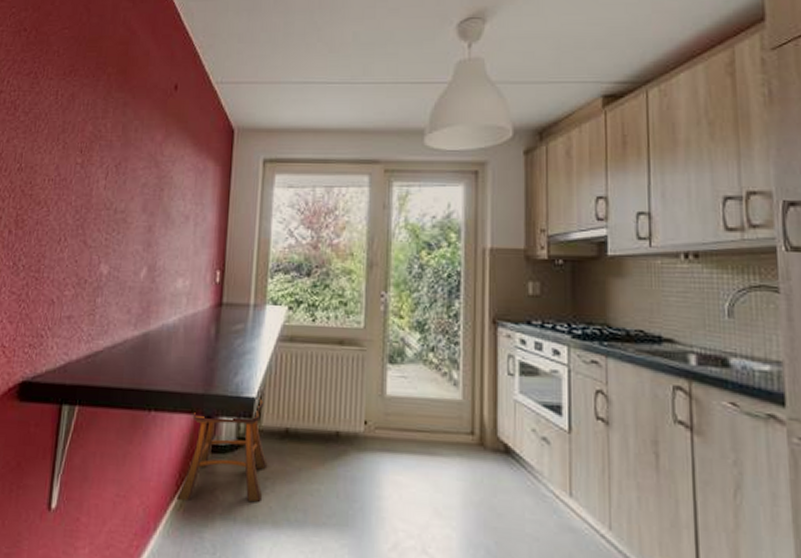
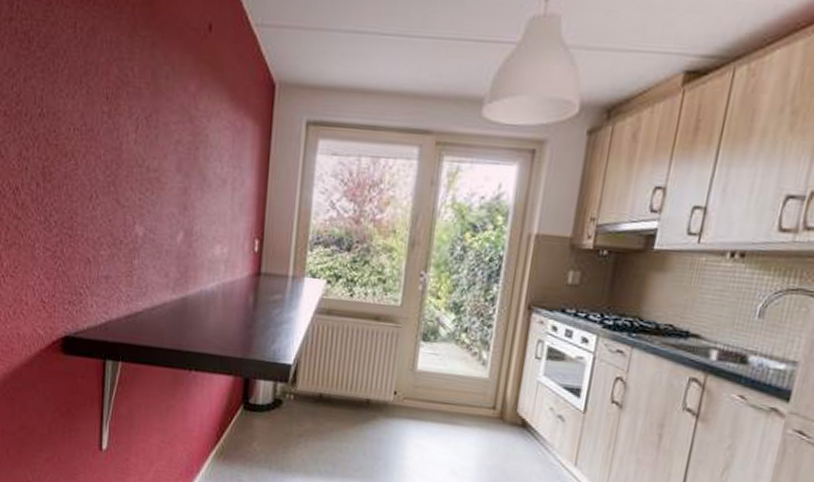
stool: present [176,398,268,502] -> none [217,365,302,454]

